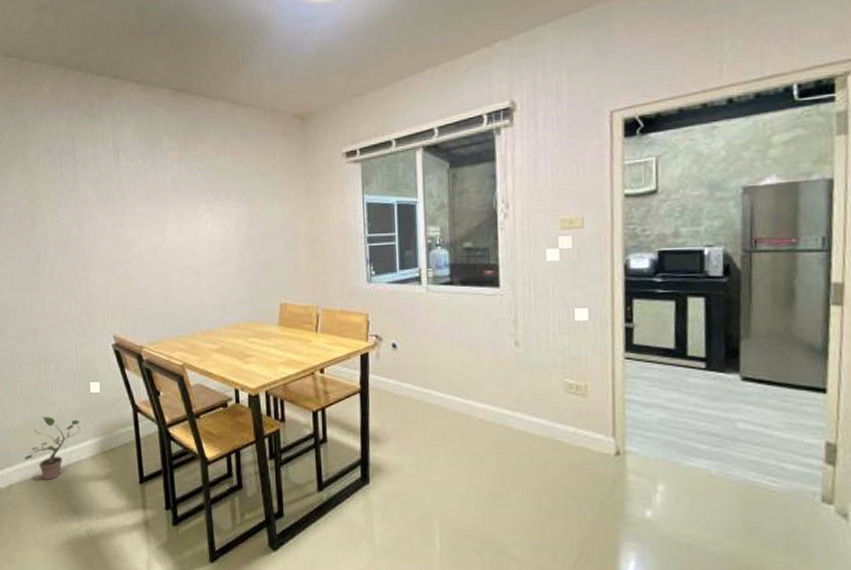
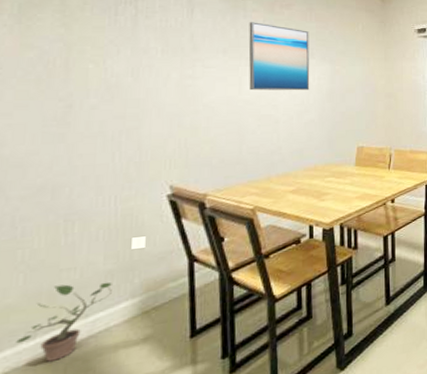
wall art: none [167,162,228,239] -> present [248,22,310,91]

